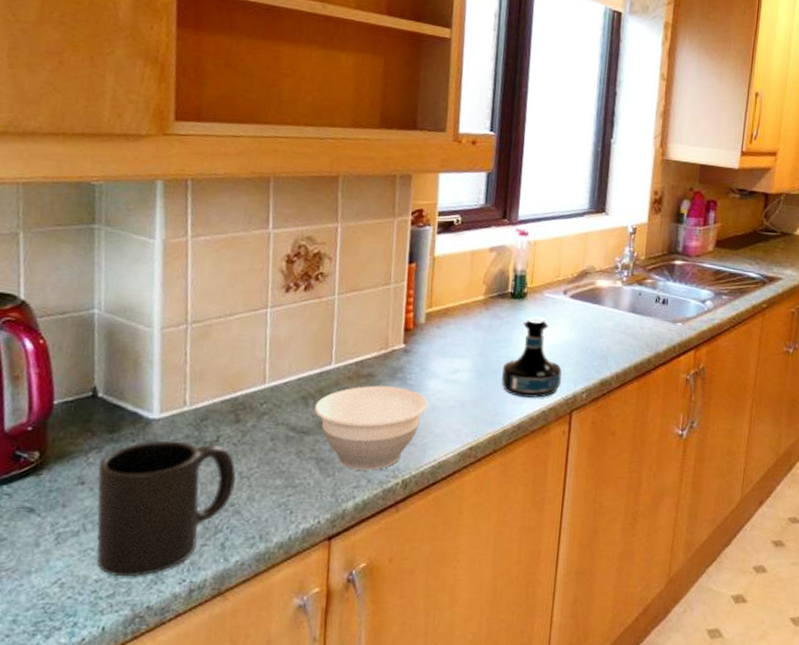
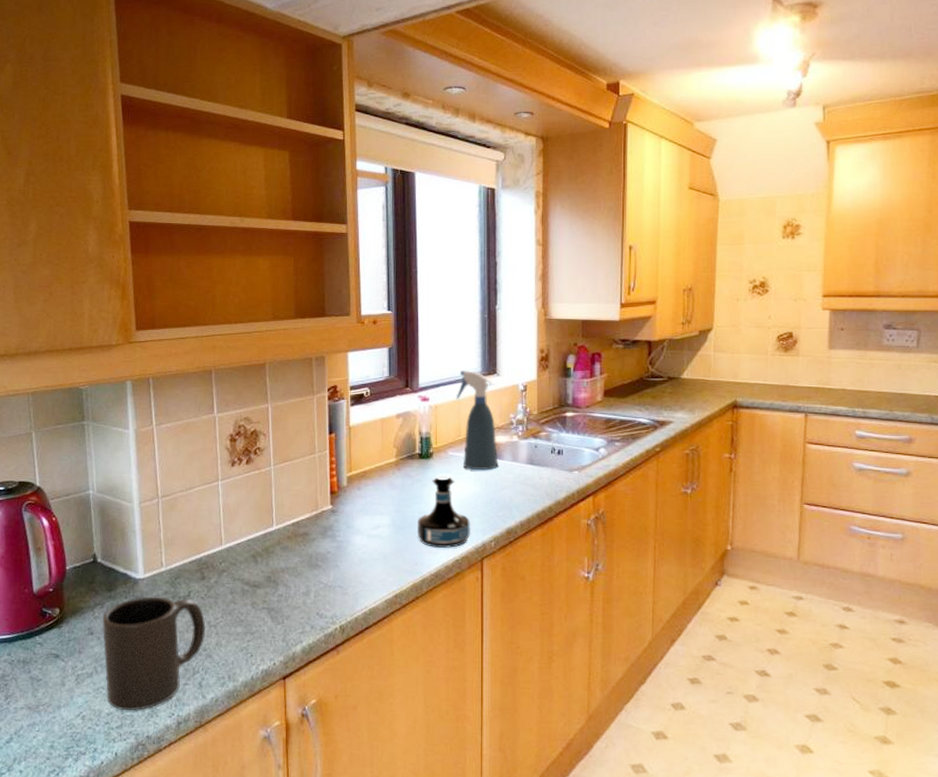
bowl: present [314,385,429,471] -> none [262,543,356,618]
spray bottle: none [558,206,603,316] -> present [456,371,498,471]

